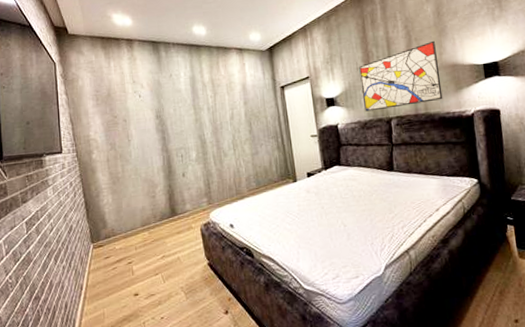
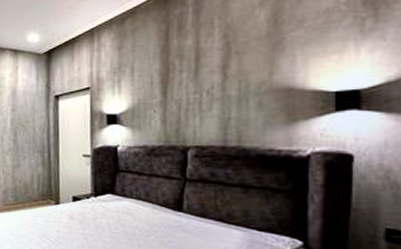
wall art: present [359,40,443,112] -> none [153,55,266,136]

